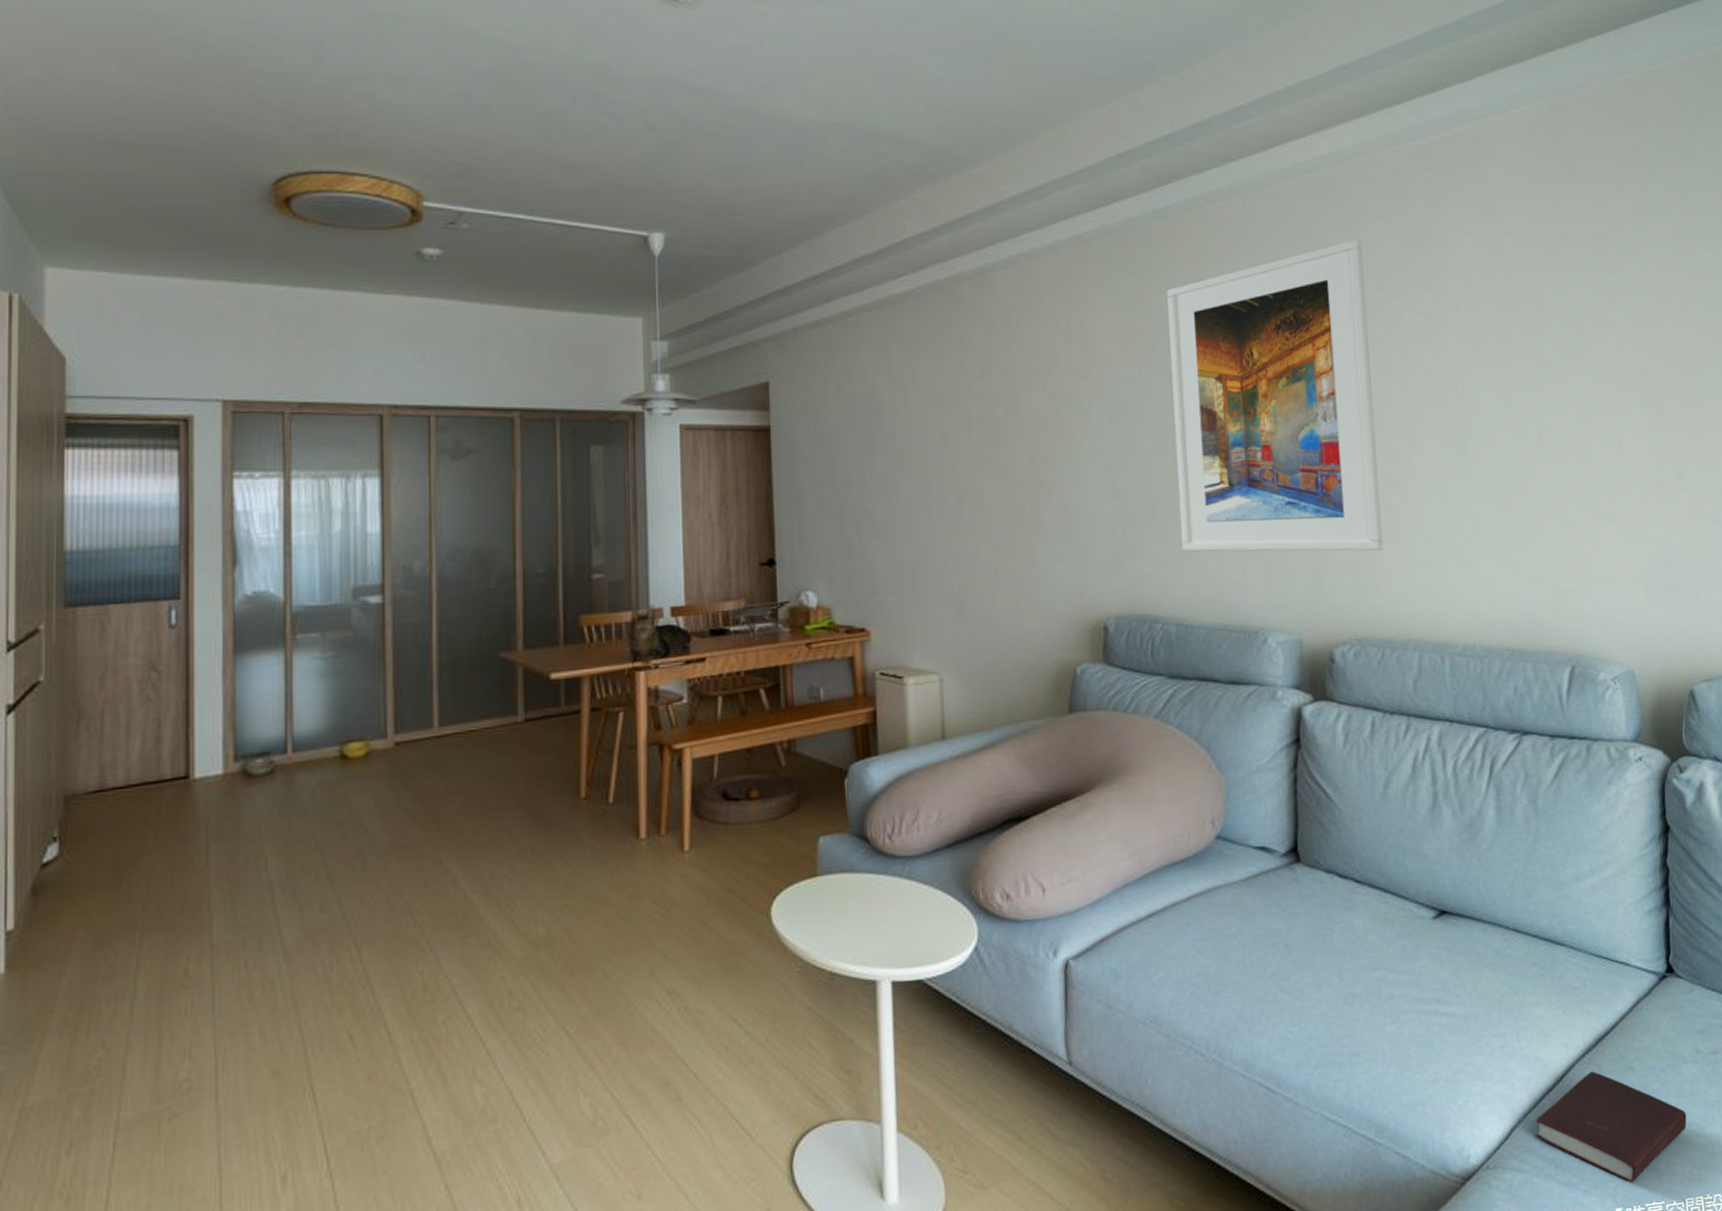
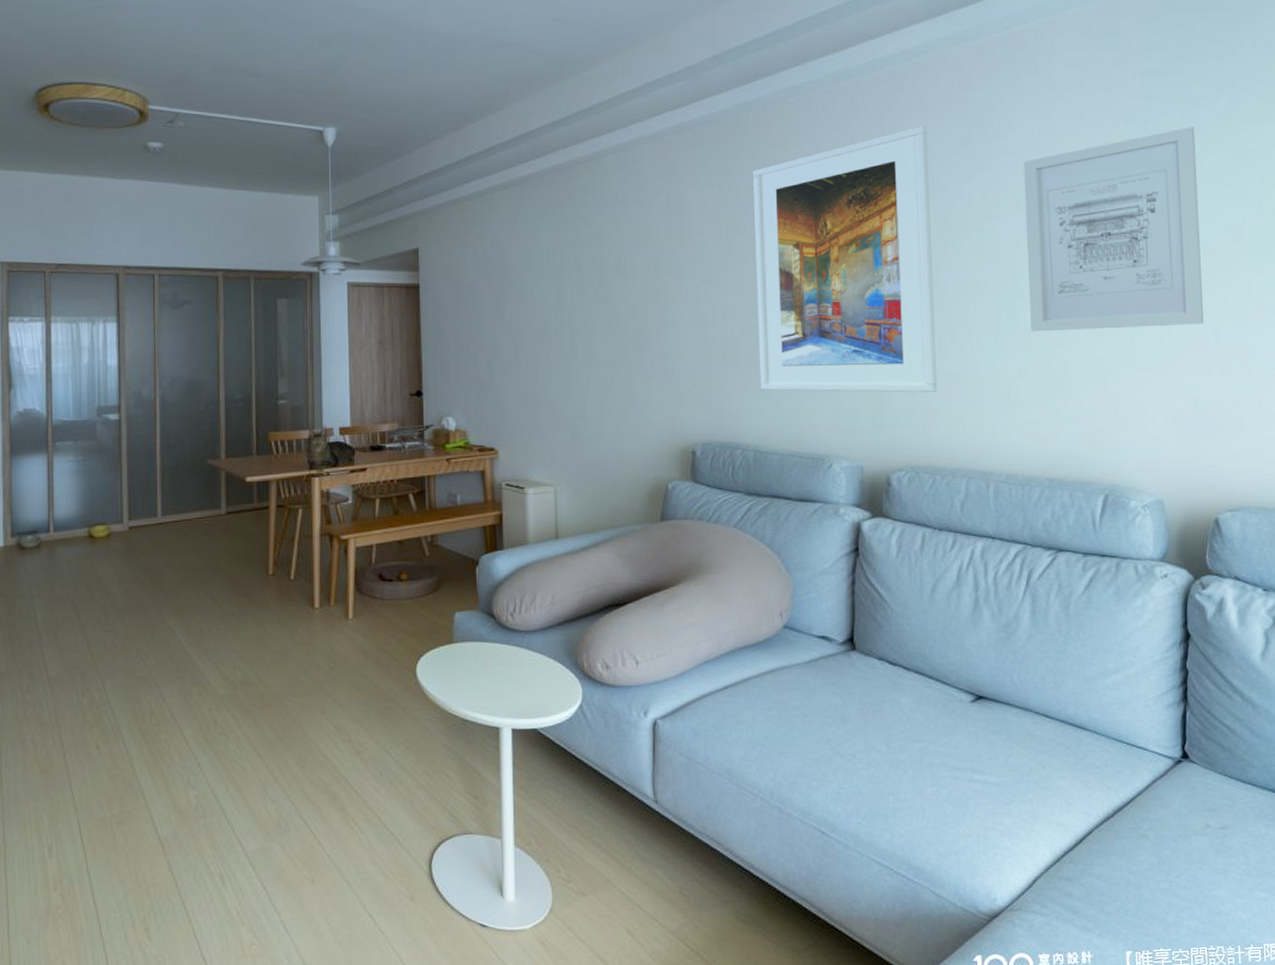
wall art: none [1468,244,1668,478] -> present [1023,127,1204,332]
book: present [1536,1070,1687,1182] -> none [1056,836,1195,930]

